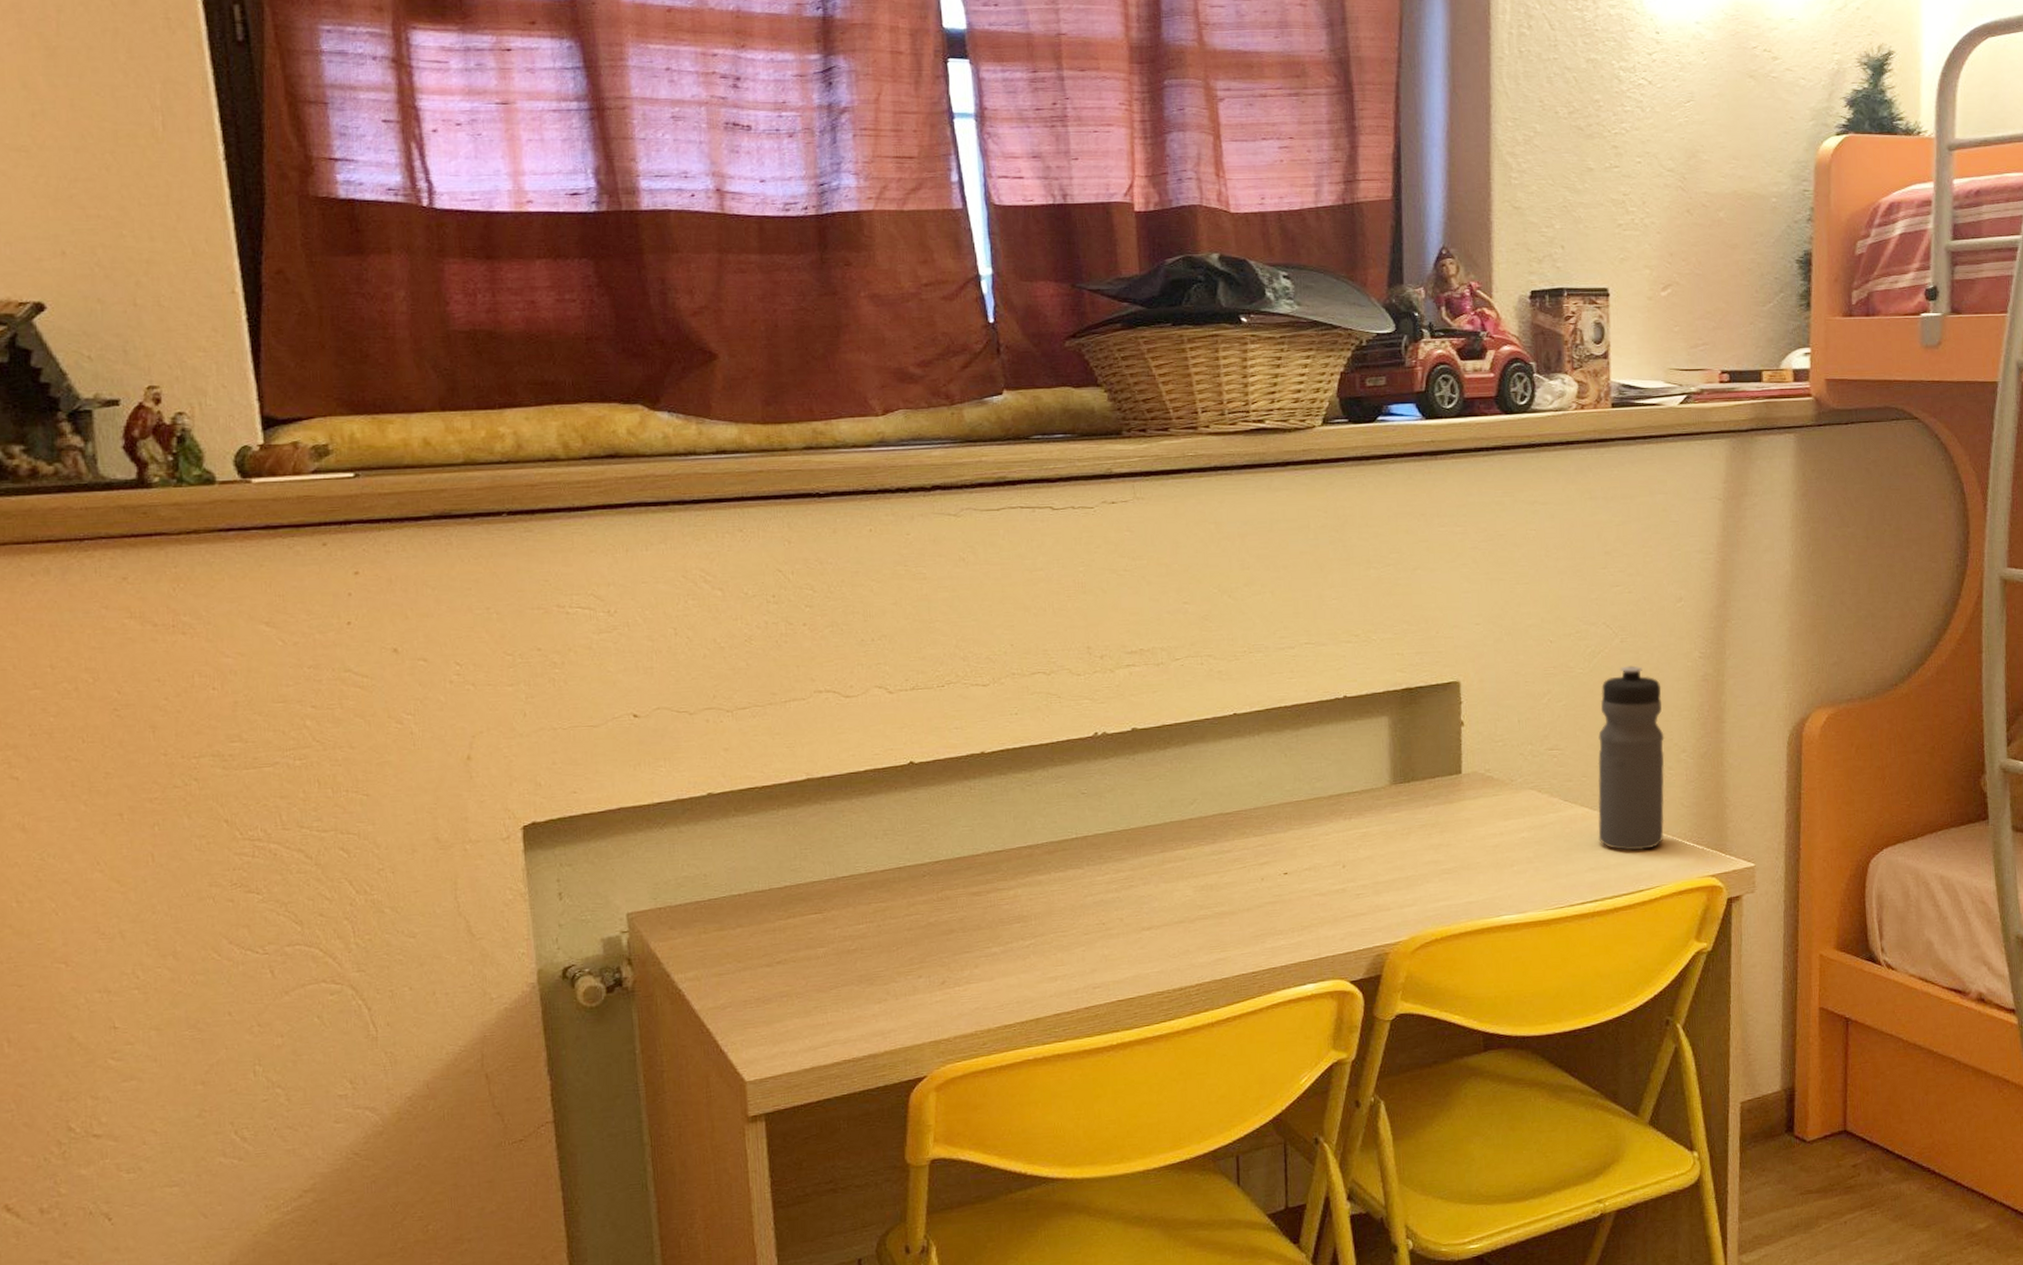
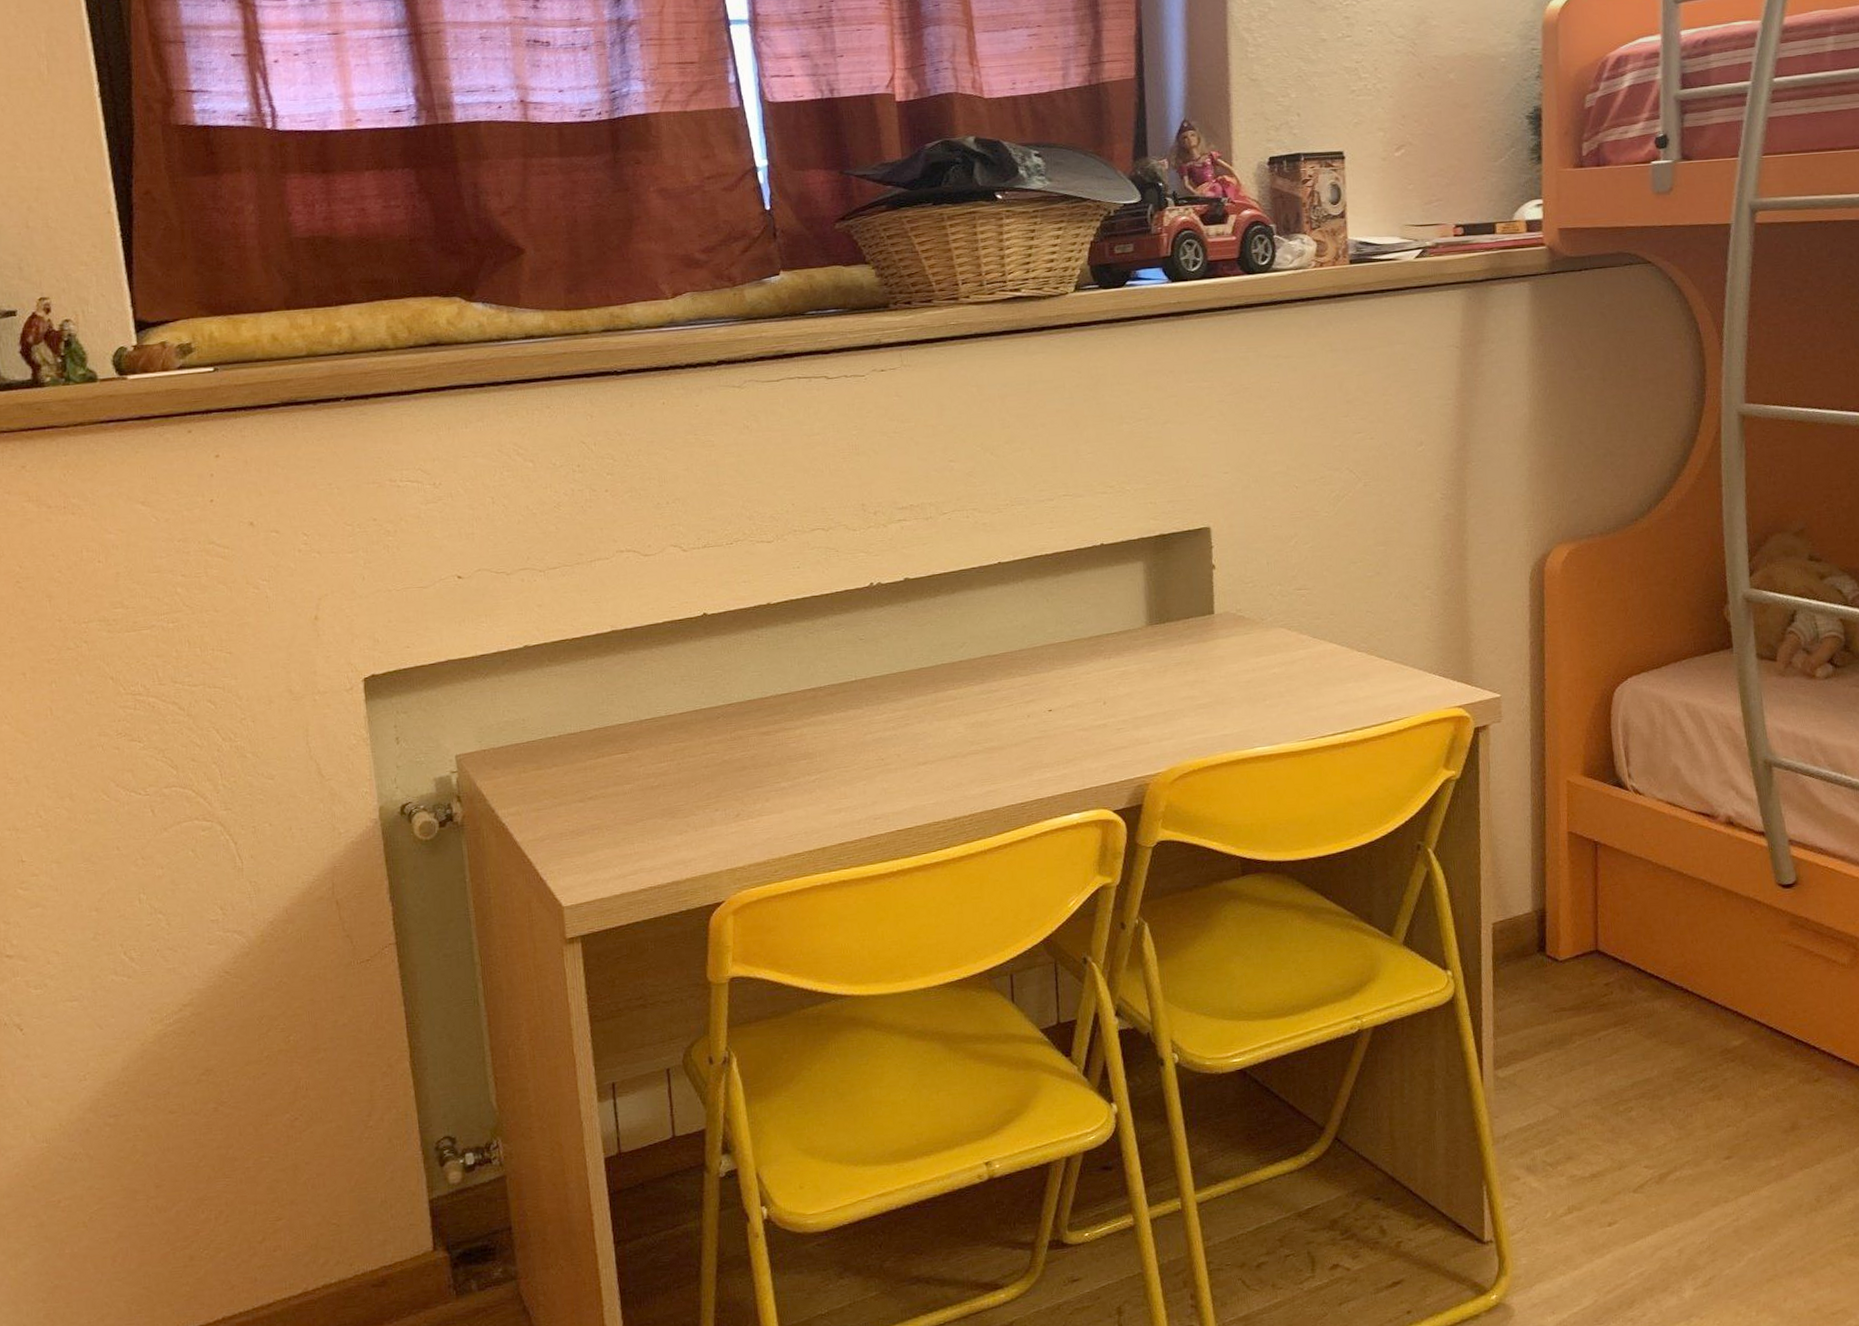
water bottle: present [1597,665,1665,851] -> none [1345,508,1411,684]

